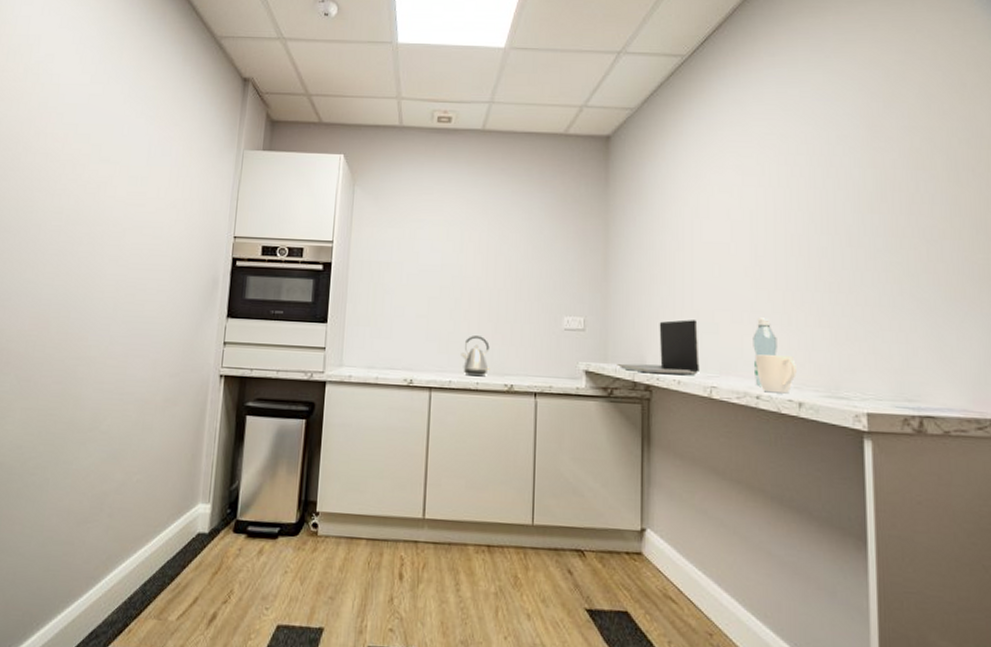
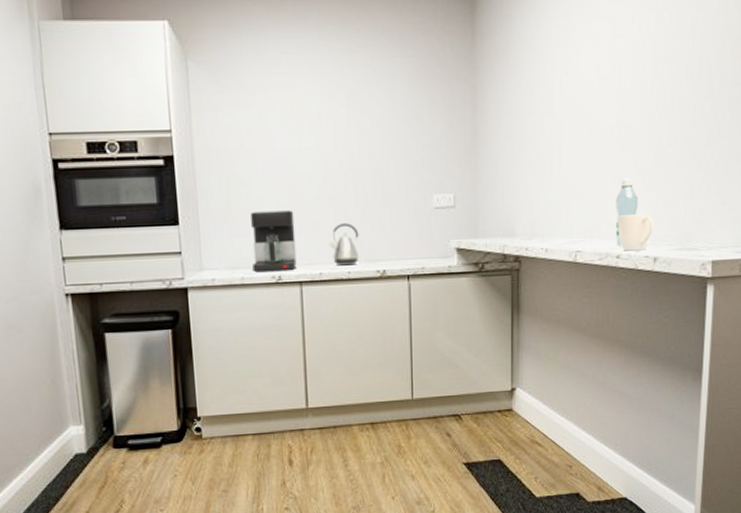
coffee maker: none [387,317,431,375] -> present [251,210,297,273]
laptop computer: present [617,319,700,376] -> none [487,186,566,245]

